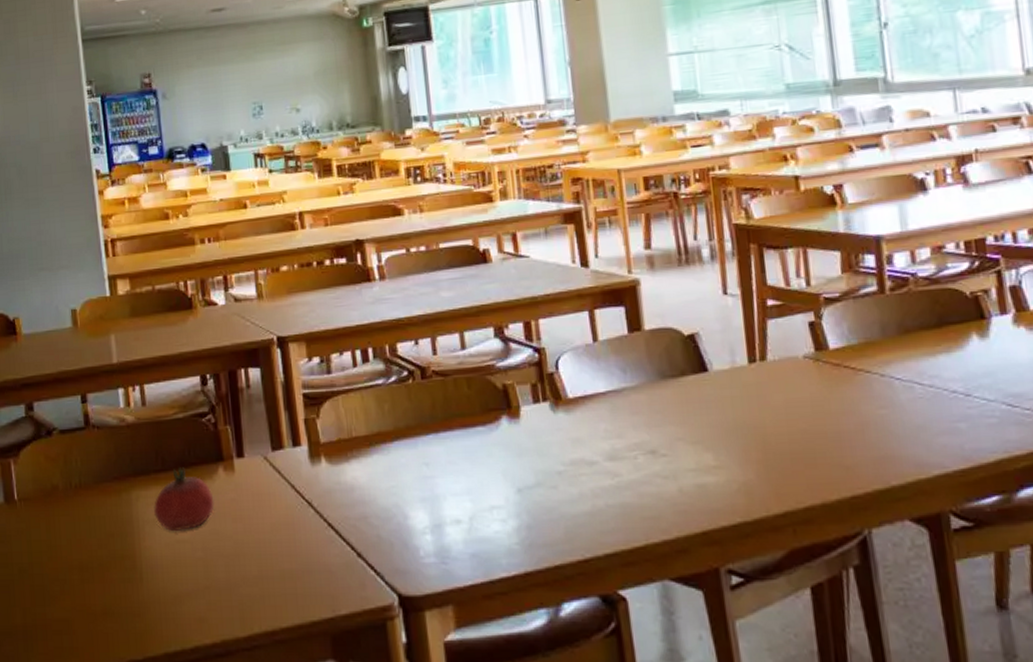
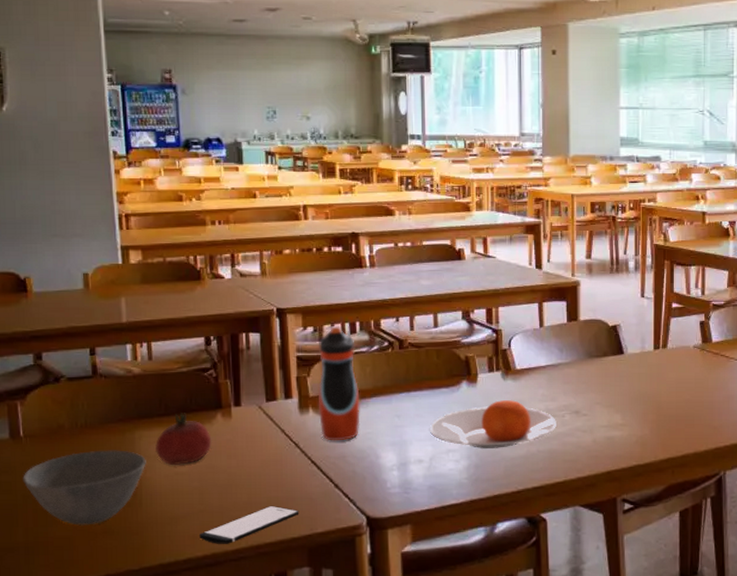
bowl: none [18,514,145,605] -> present [23,450,146,526]
smartphone: none [207,580,318,629] -> present [200,505,299,544]
water bottle: none [327,355,382,498] -> present [318,326,360,441]
plate: none [465,439,629,504] -> present [429,400,558,448]

